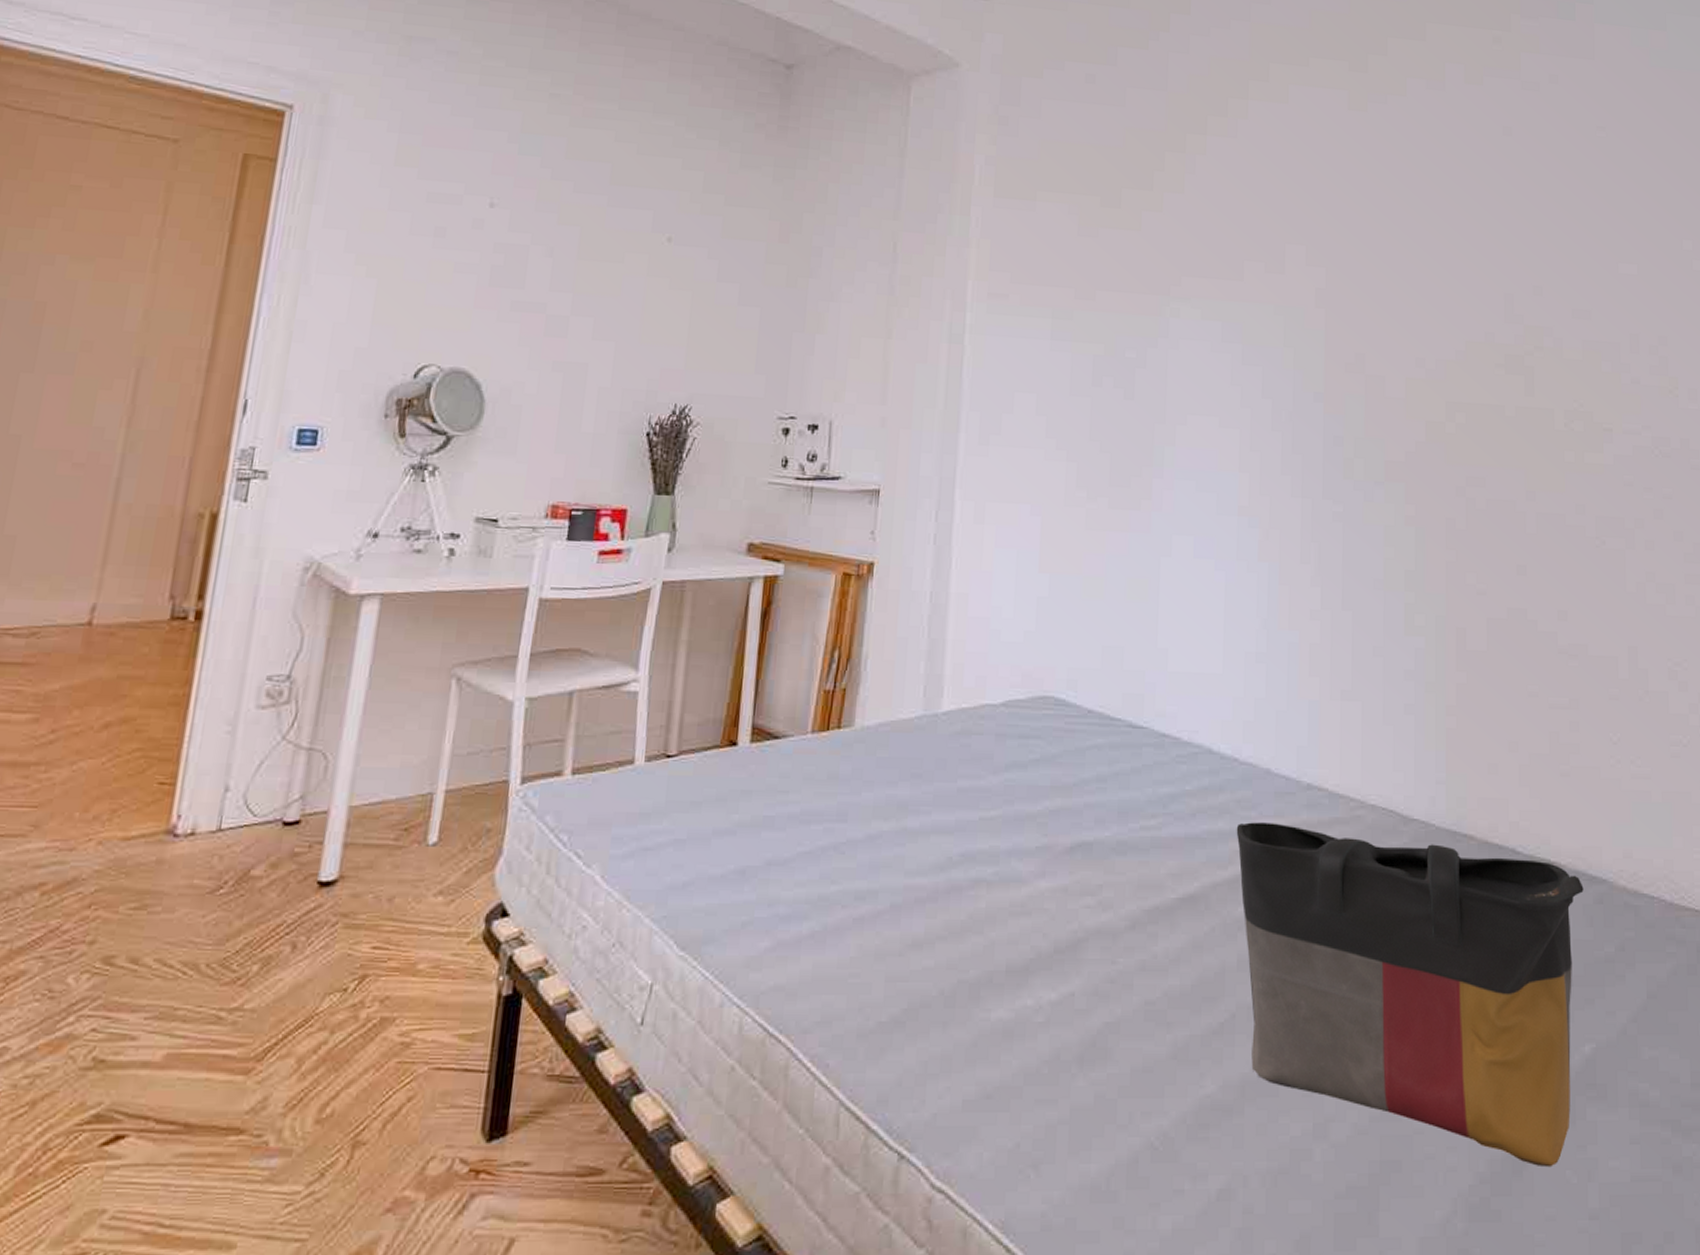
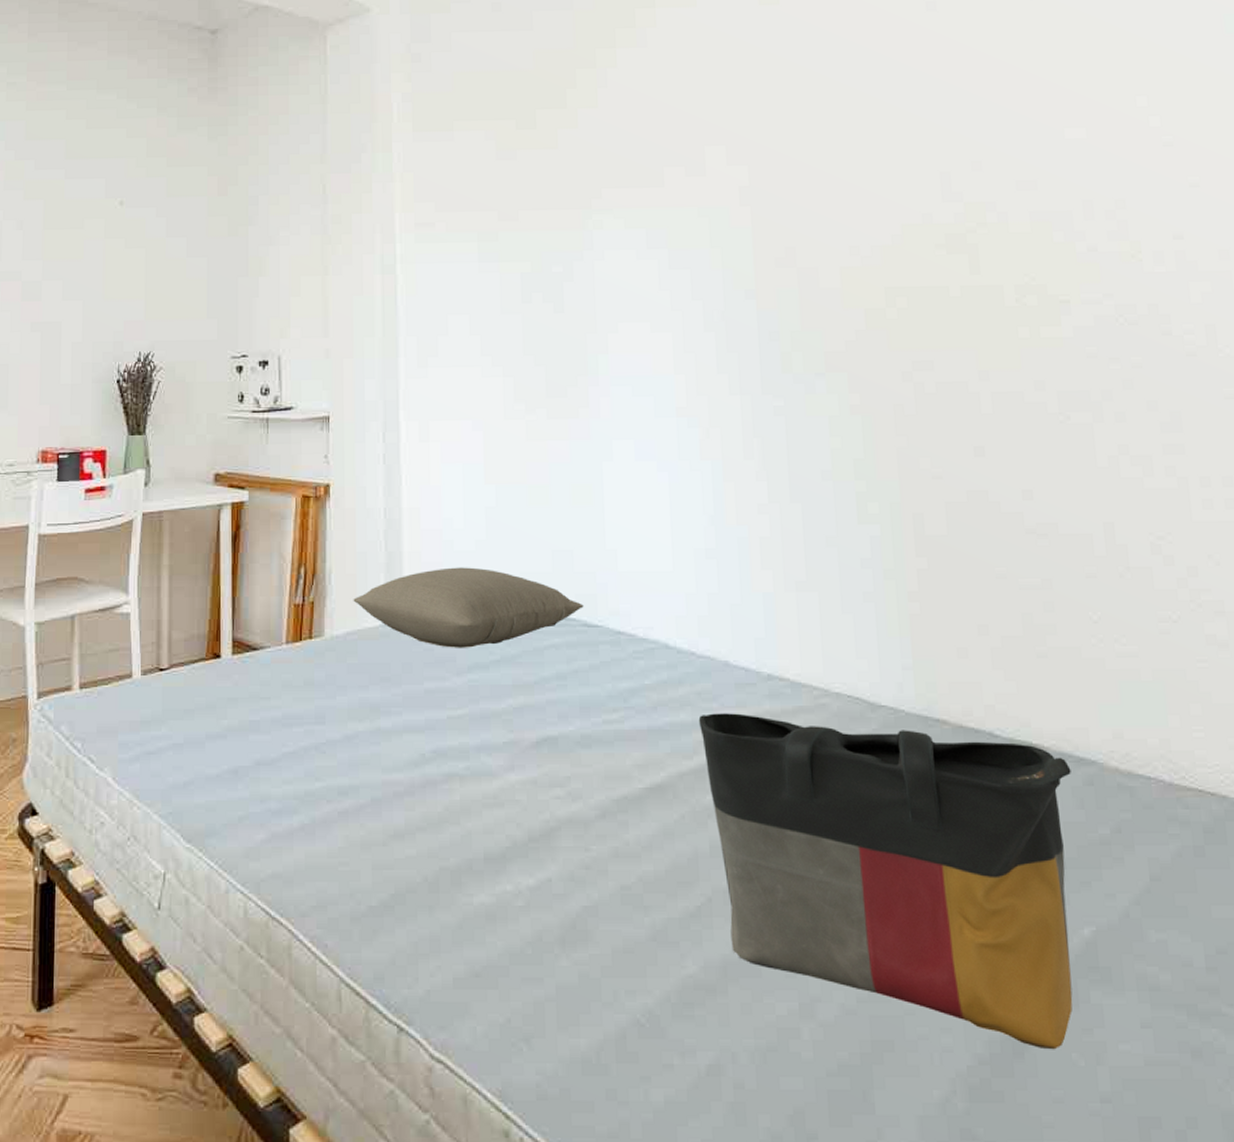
pillow: none [888,658,1130,745] -> present [353,567,584,648]

